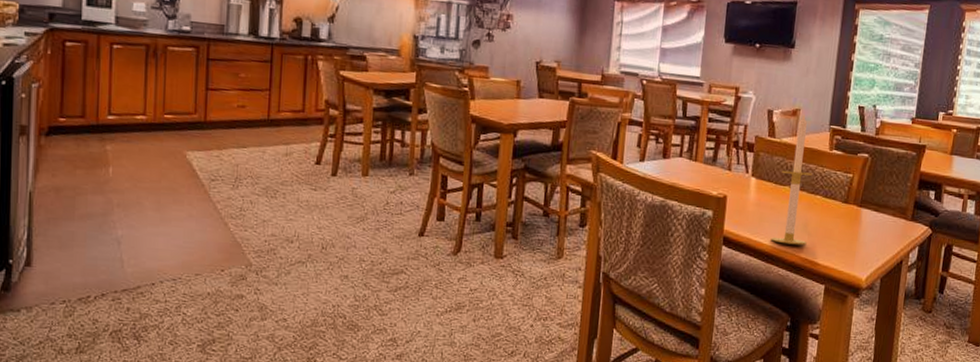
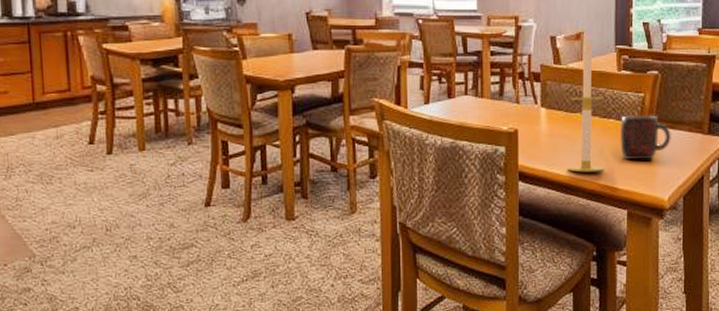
mug: none [824,194,875,240] -> present [619,116,671,161]

